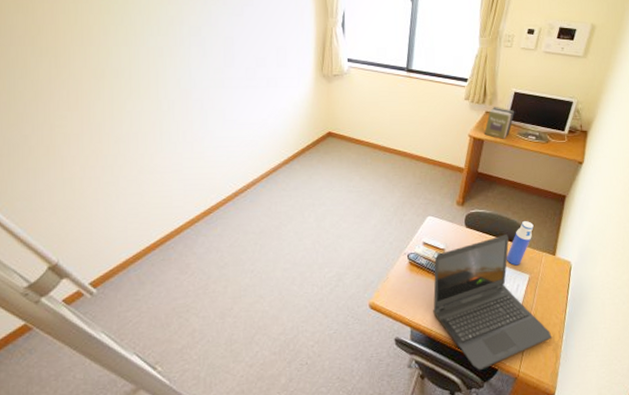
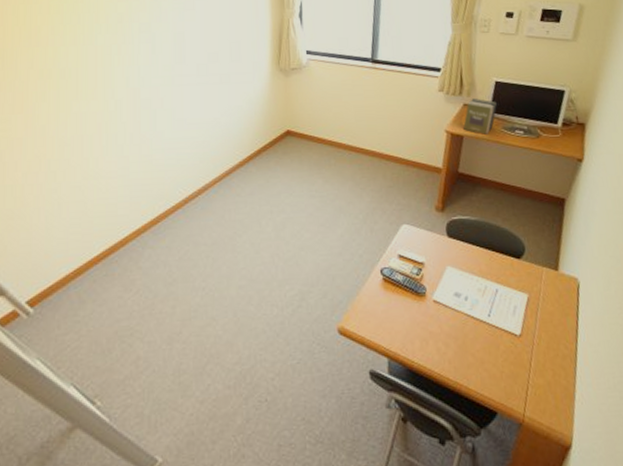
laptop computer: present [433,234,552,371] -> none [412,245,562,414]
water bottle: present [506,221,534,266] -> none [498,229,529,283]

